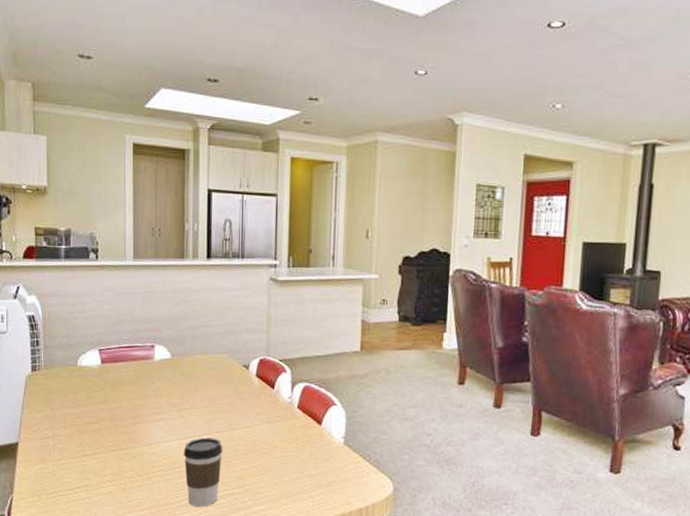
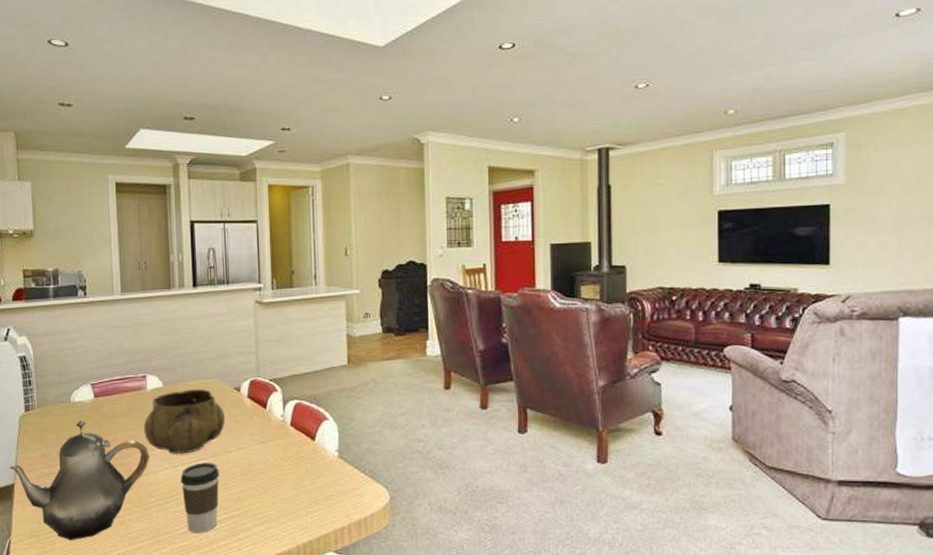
teapot: none [14,385,154,503] -> present [9,421,150,541]
decorative bowl: none [150,363,233,428] -> present [144,389,226,455]

